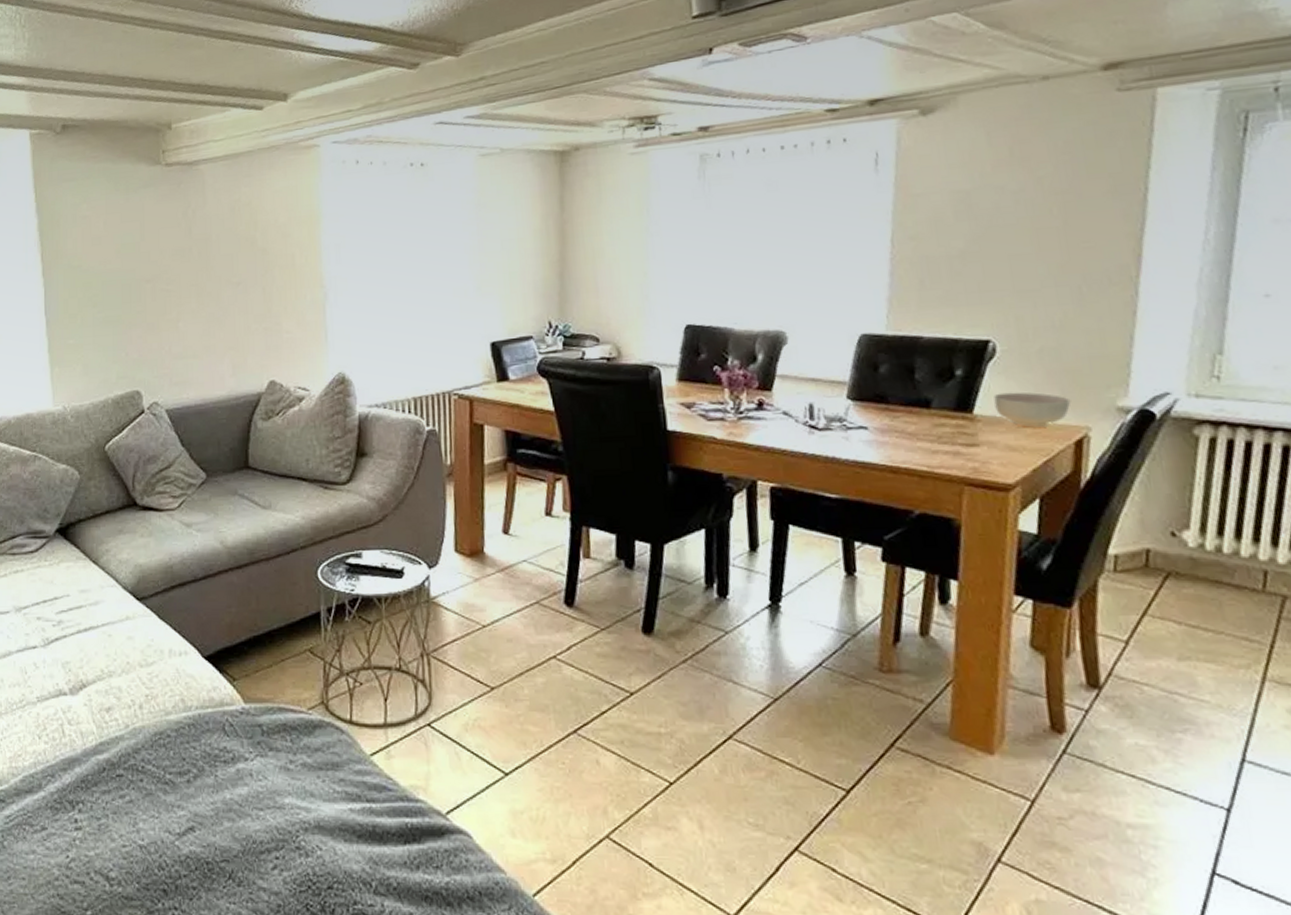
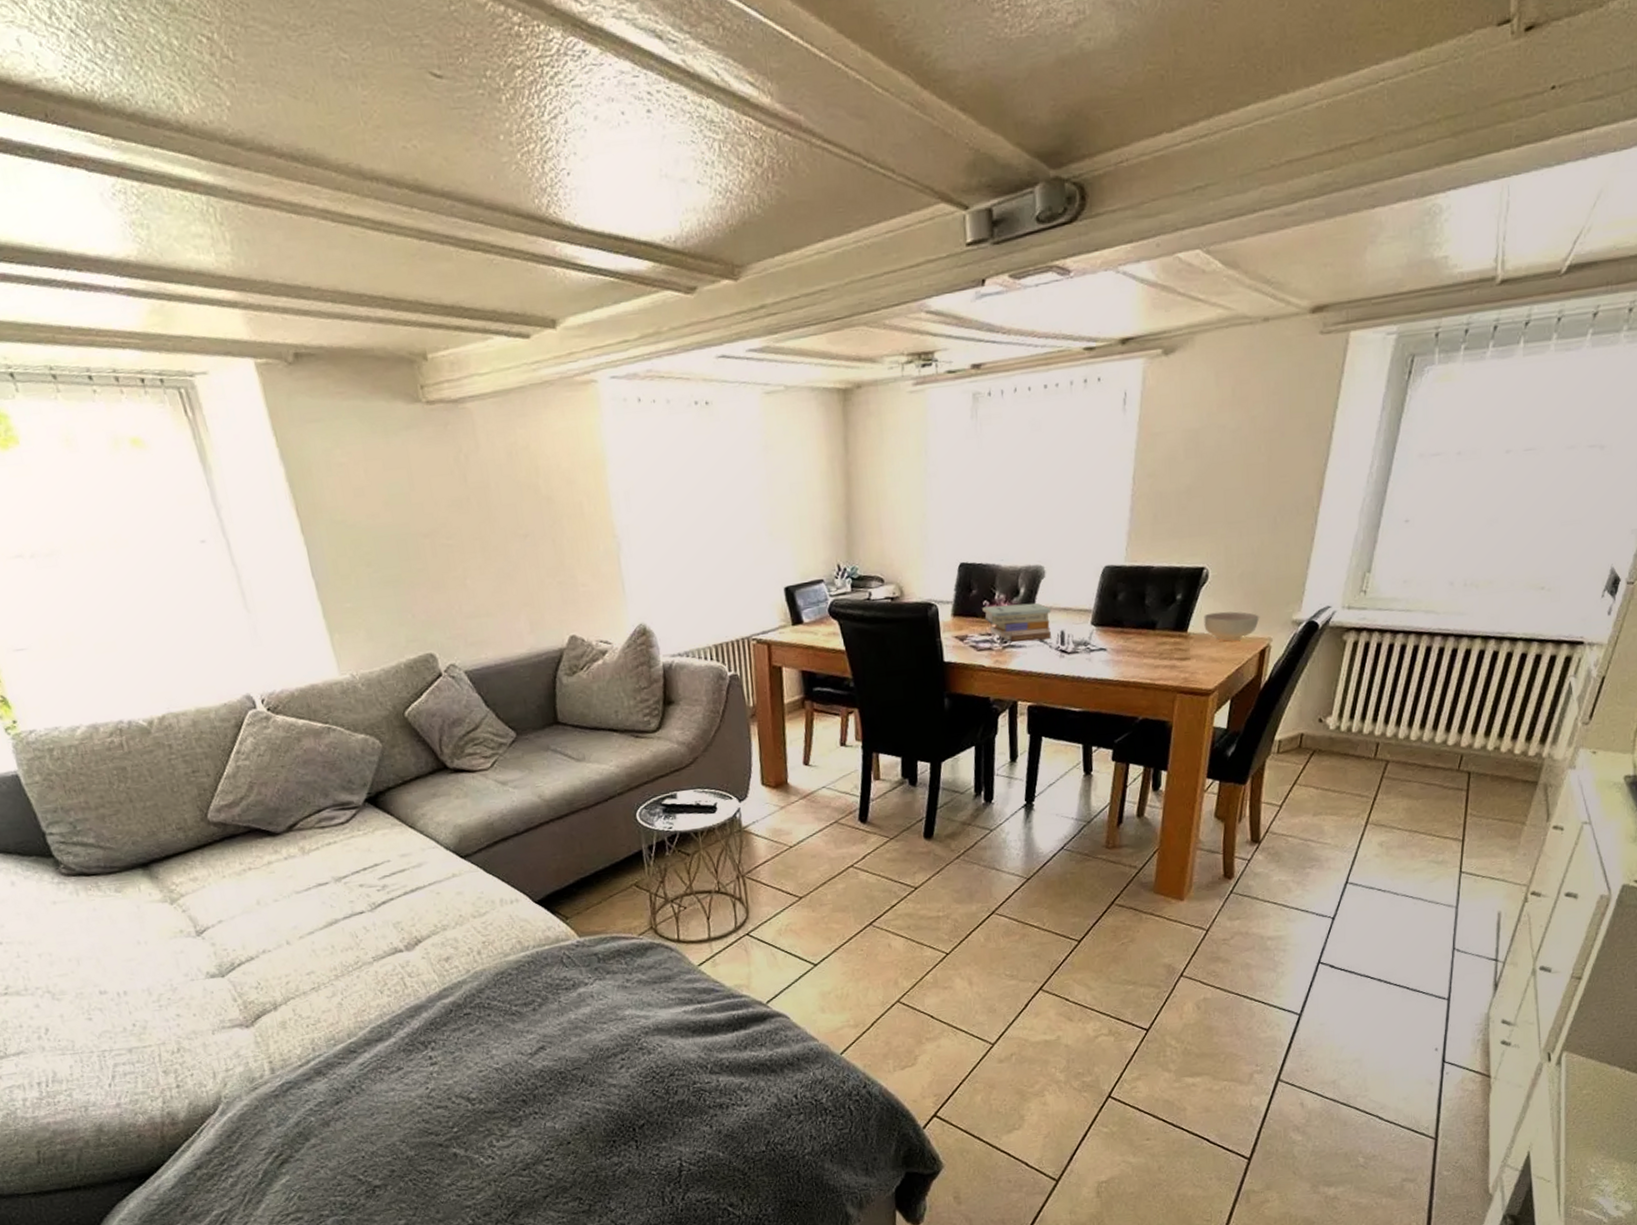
books: none [712,371,798,414] -> present [982,603,1052,643]

